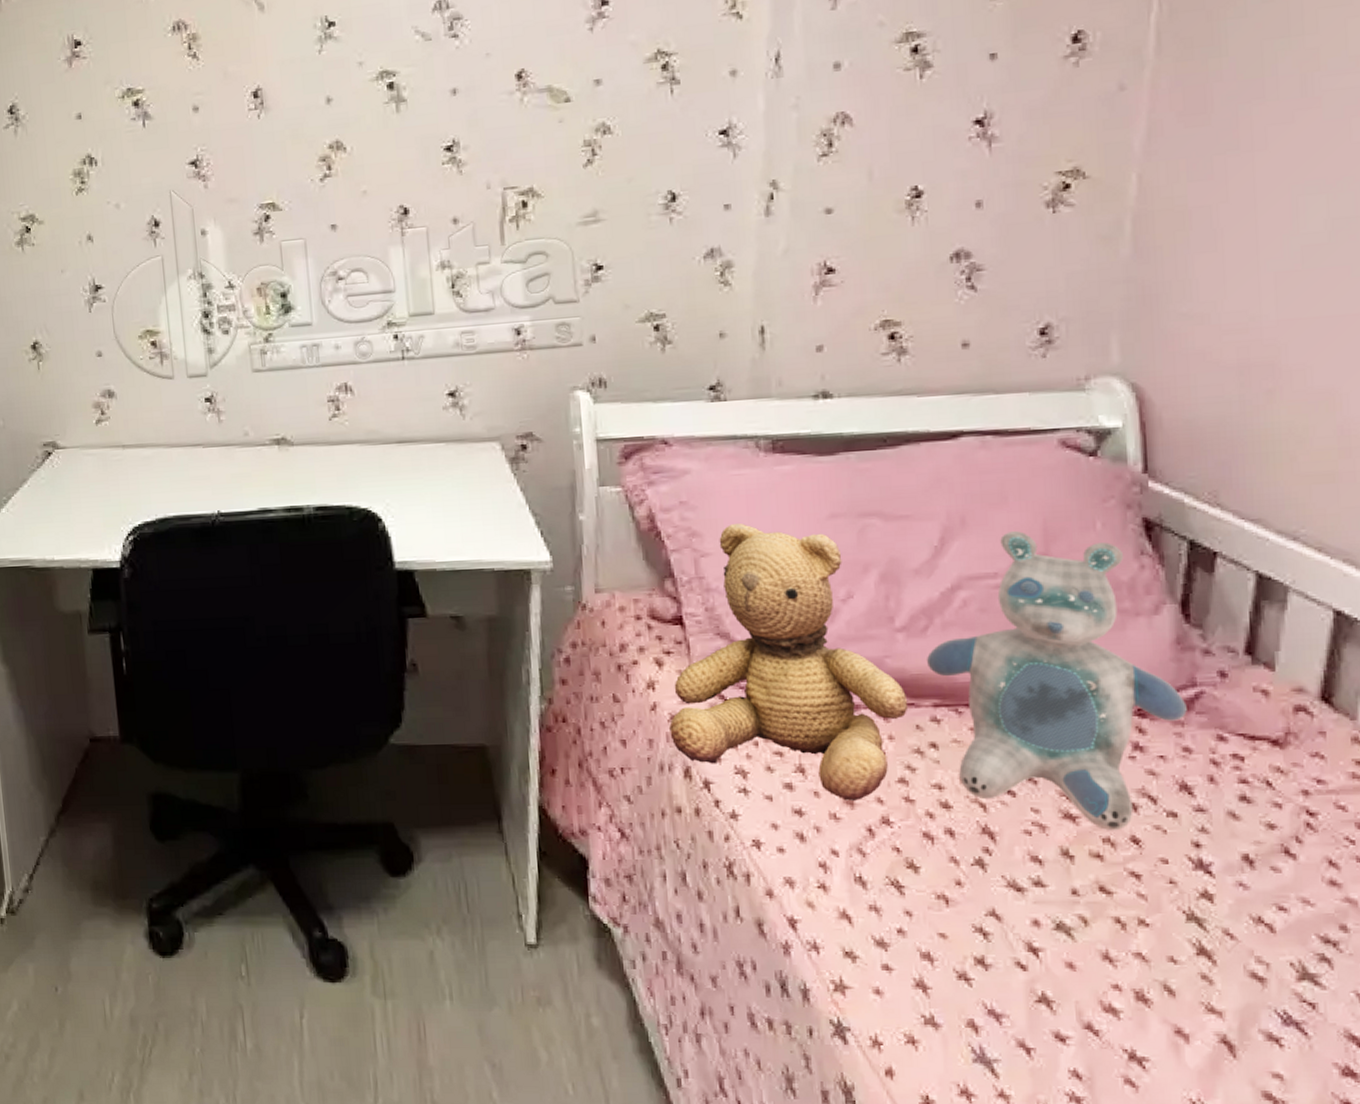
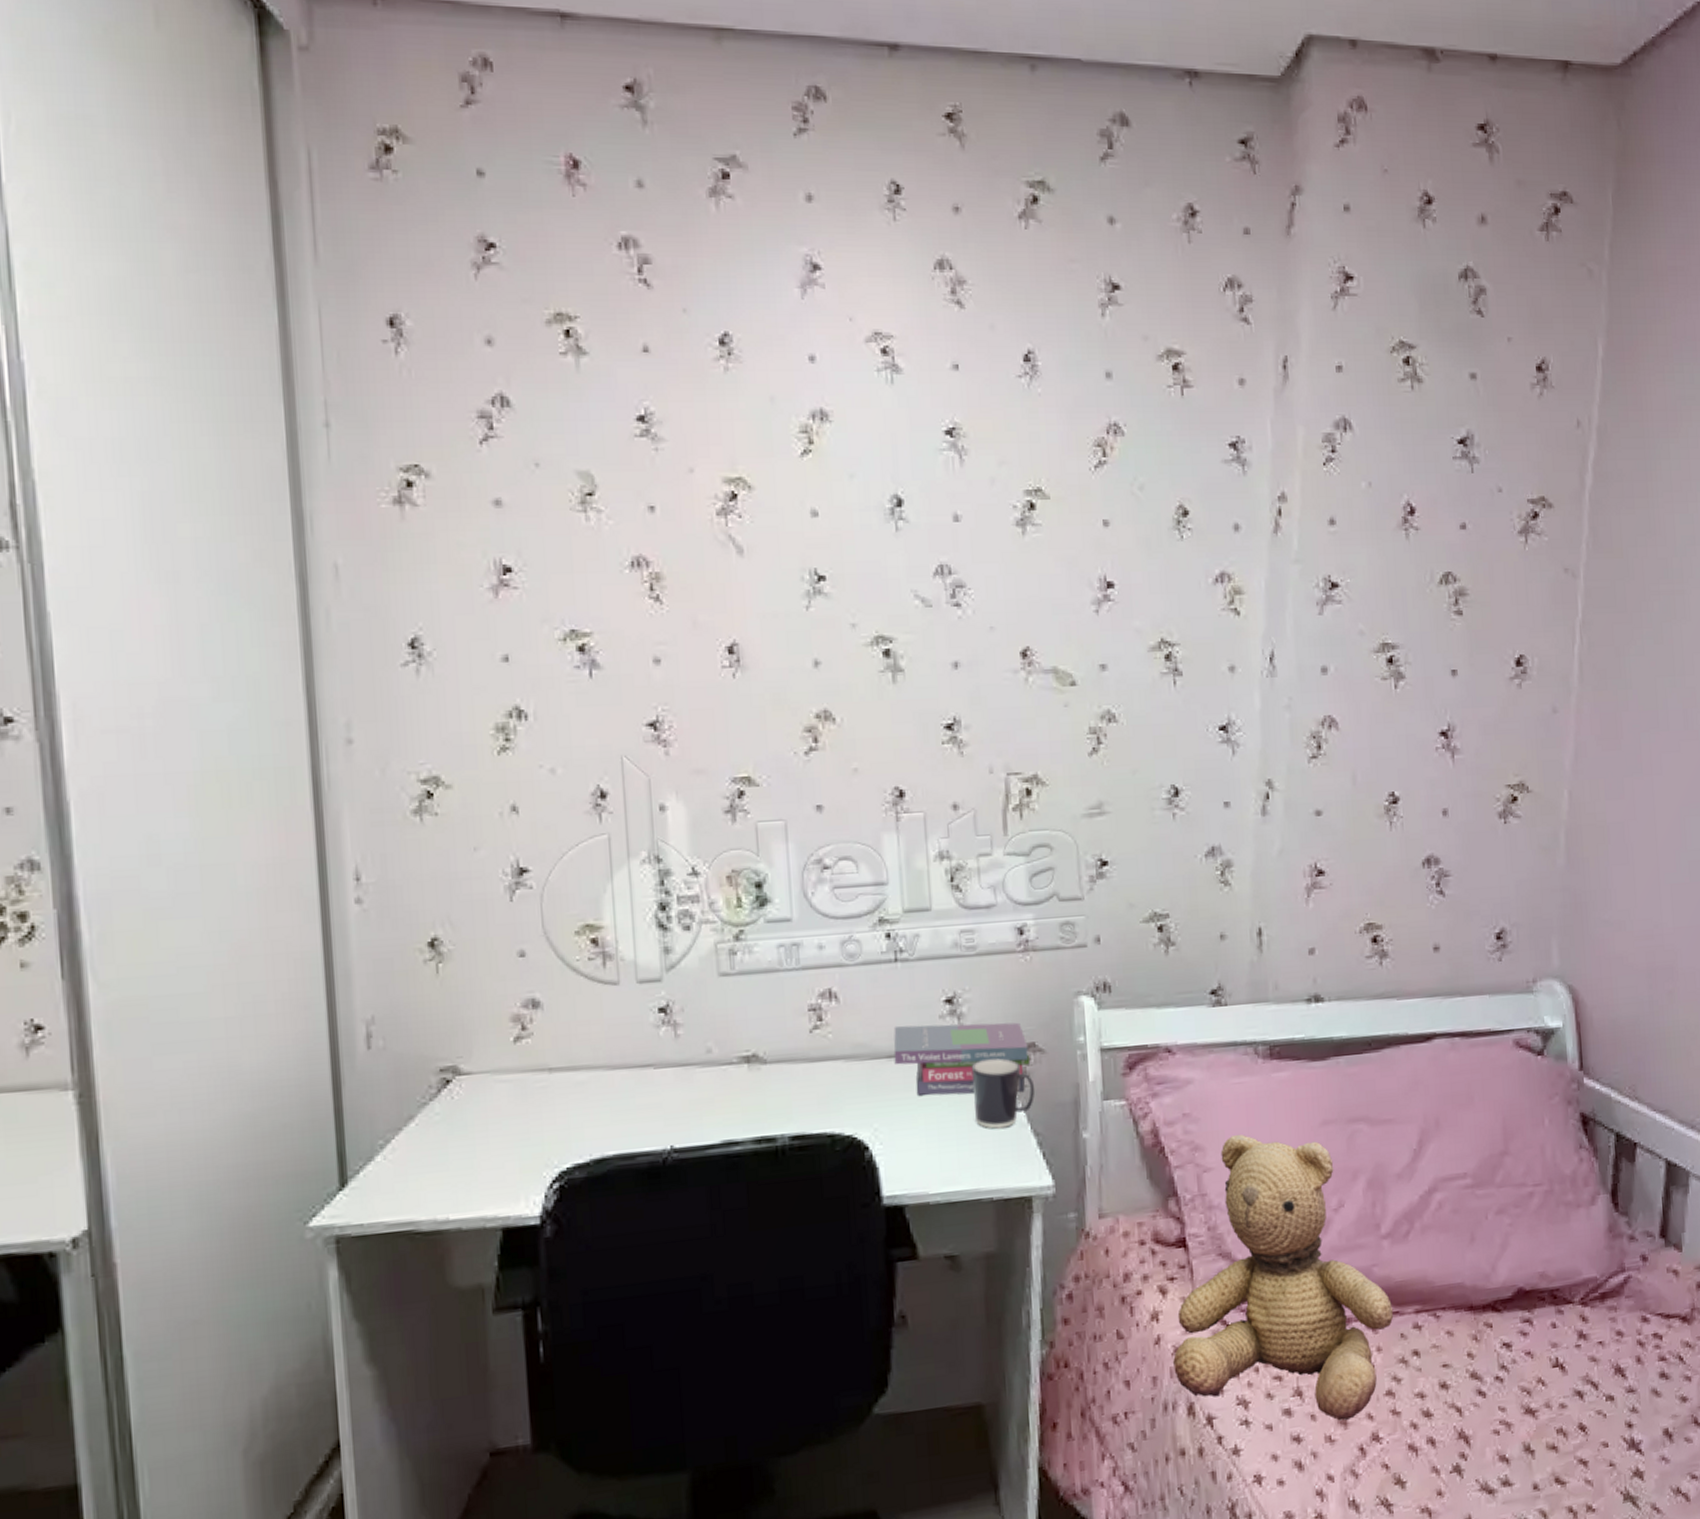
books: none [402,414,528,477] -> present [893,1022,1031,1096]
mug: none [472,446,533,508] -> present [971,1058,1035,1129]
polar bear: present [926,531,1187,831] -> none [1408,1130,1619,1421]

